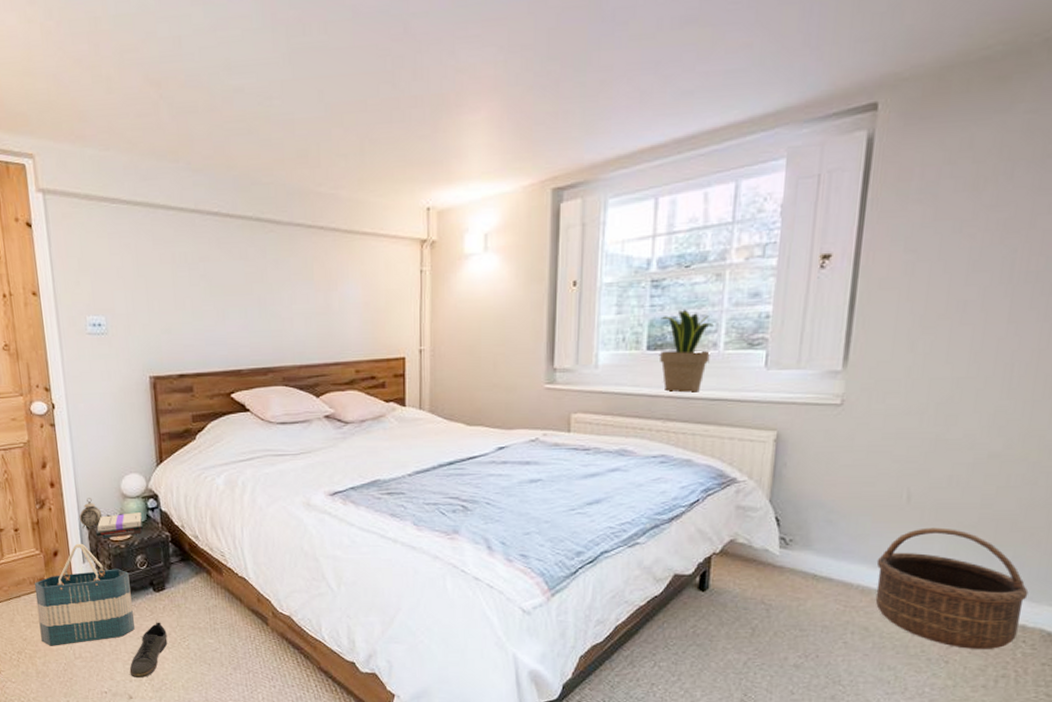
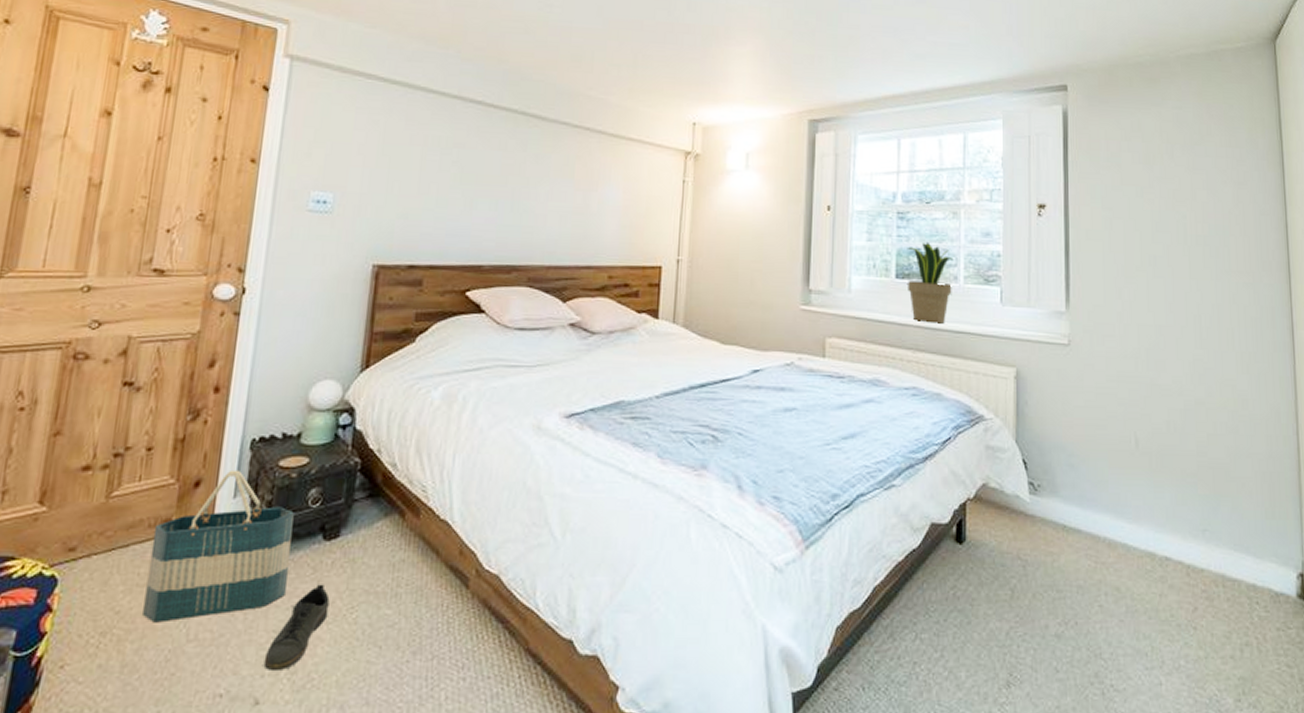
alarm clock: present [79,498,102,529] -> none [242,409,276,451]
books: present [95,512,143,538] -> none [260,430,328,464]
basket: present [875,527,1029,649] -> none [1118,475,1252,612]

